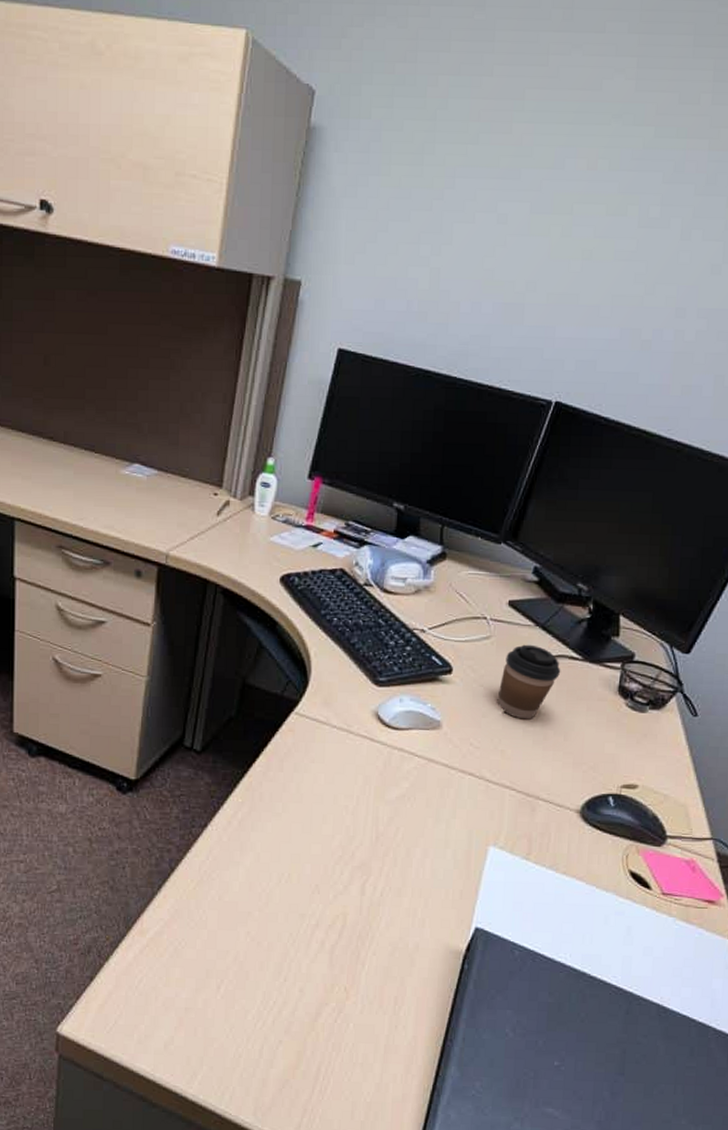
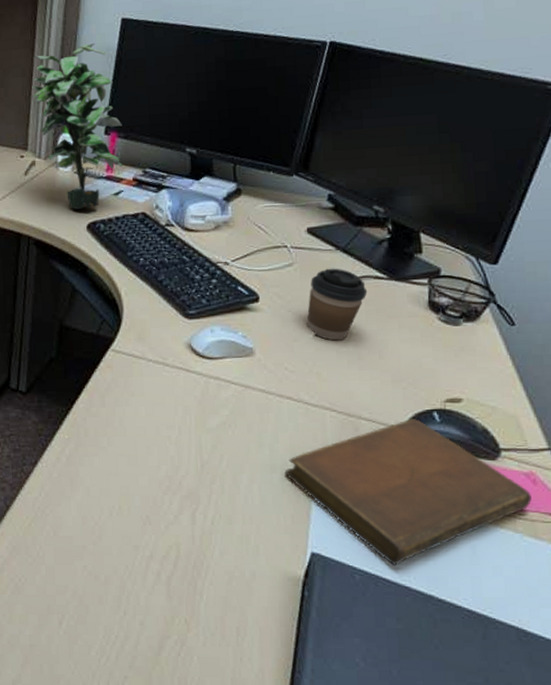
potted plant: none [232,373,328,559] -> present [32,43,123,209]
notebook: none [458,802,689,943] -> present [284,419,532,565]

